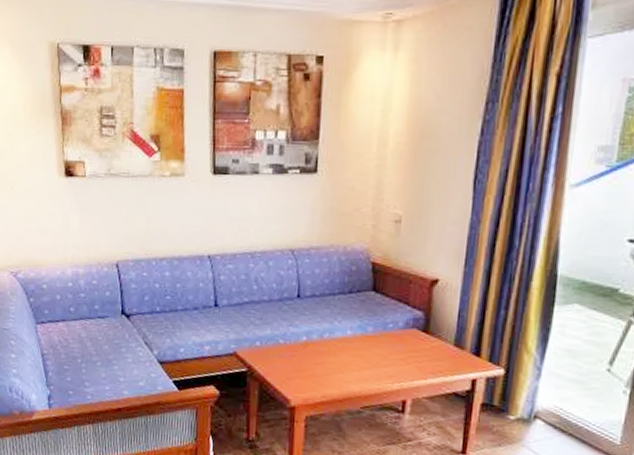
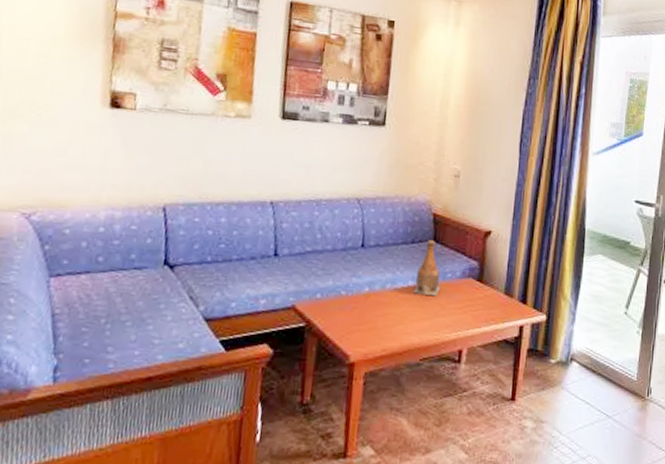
bottle: none [351,290,380,347] -> present [413,240,440,297]

